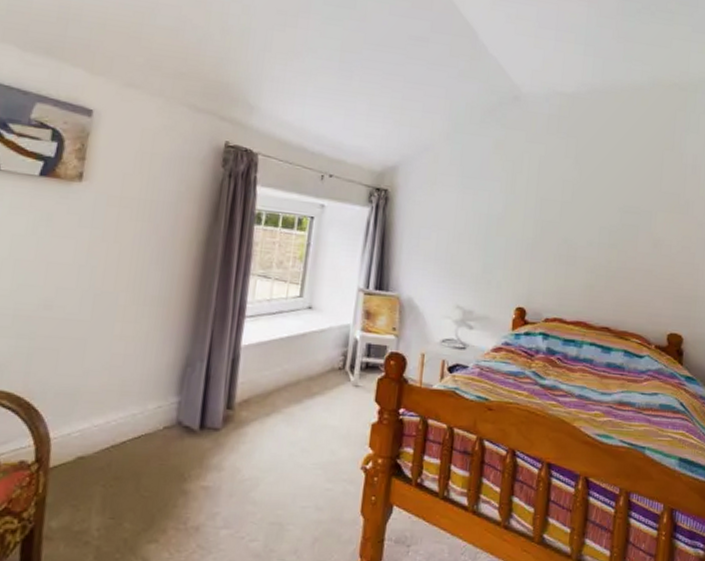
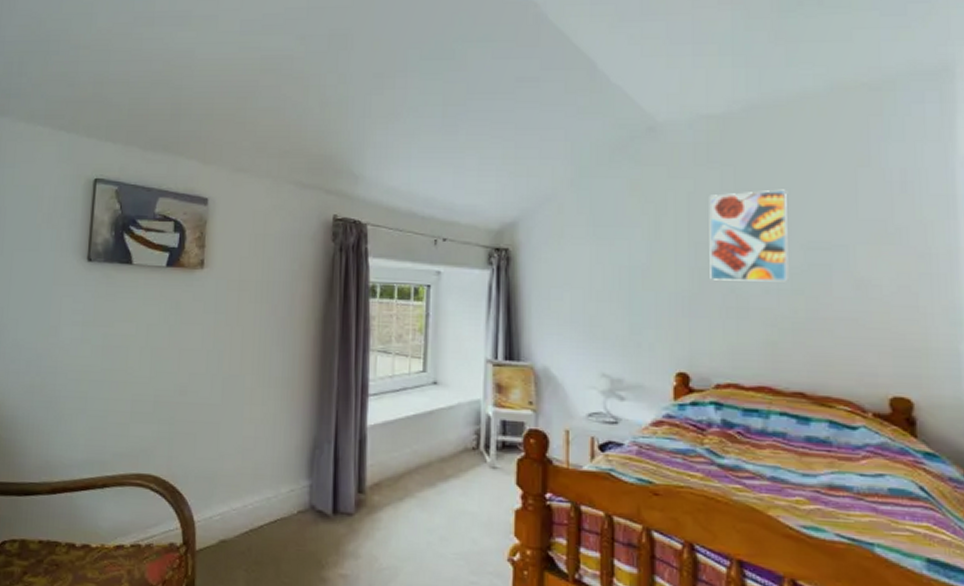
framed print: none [549,160,613,238] -> present [709,189,789,282]

